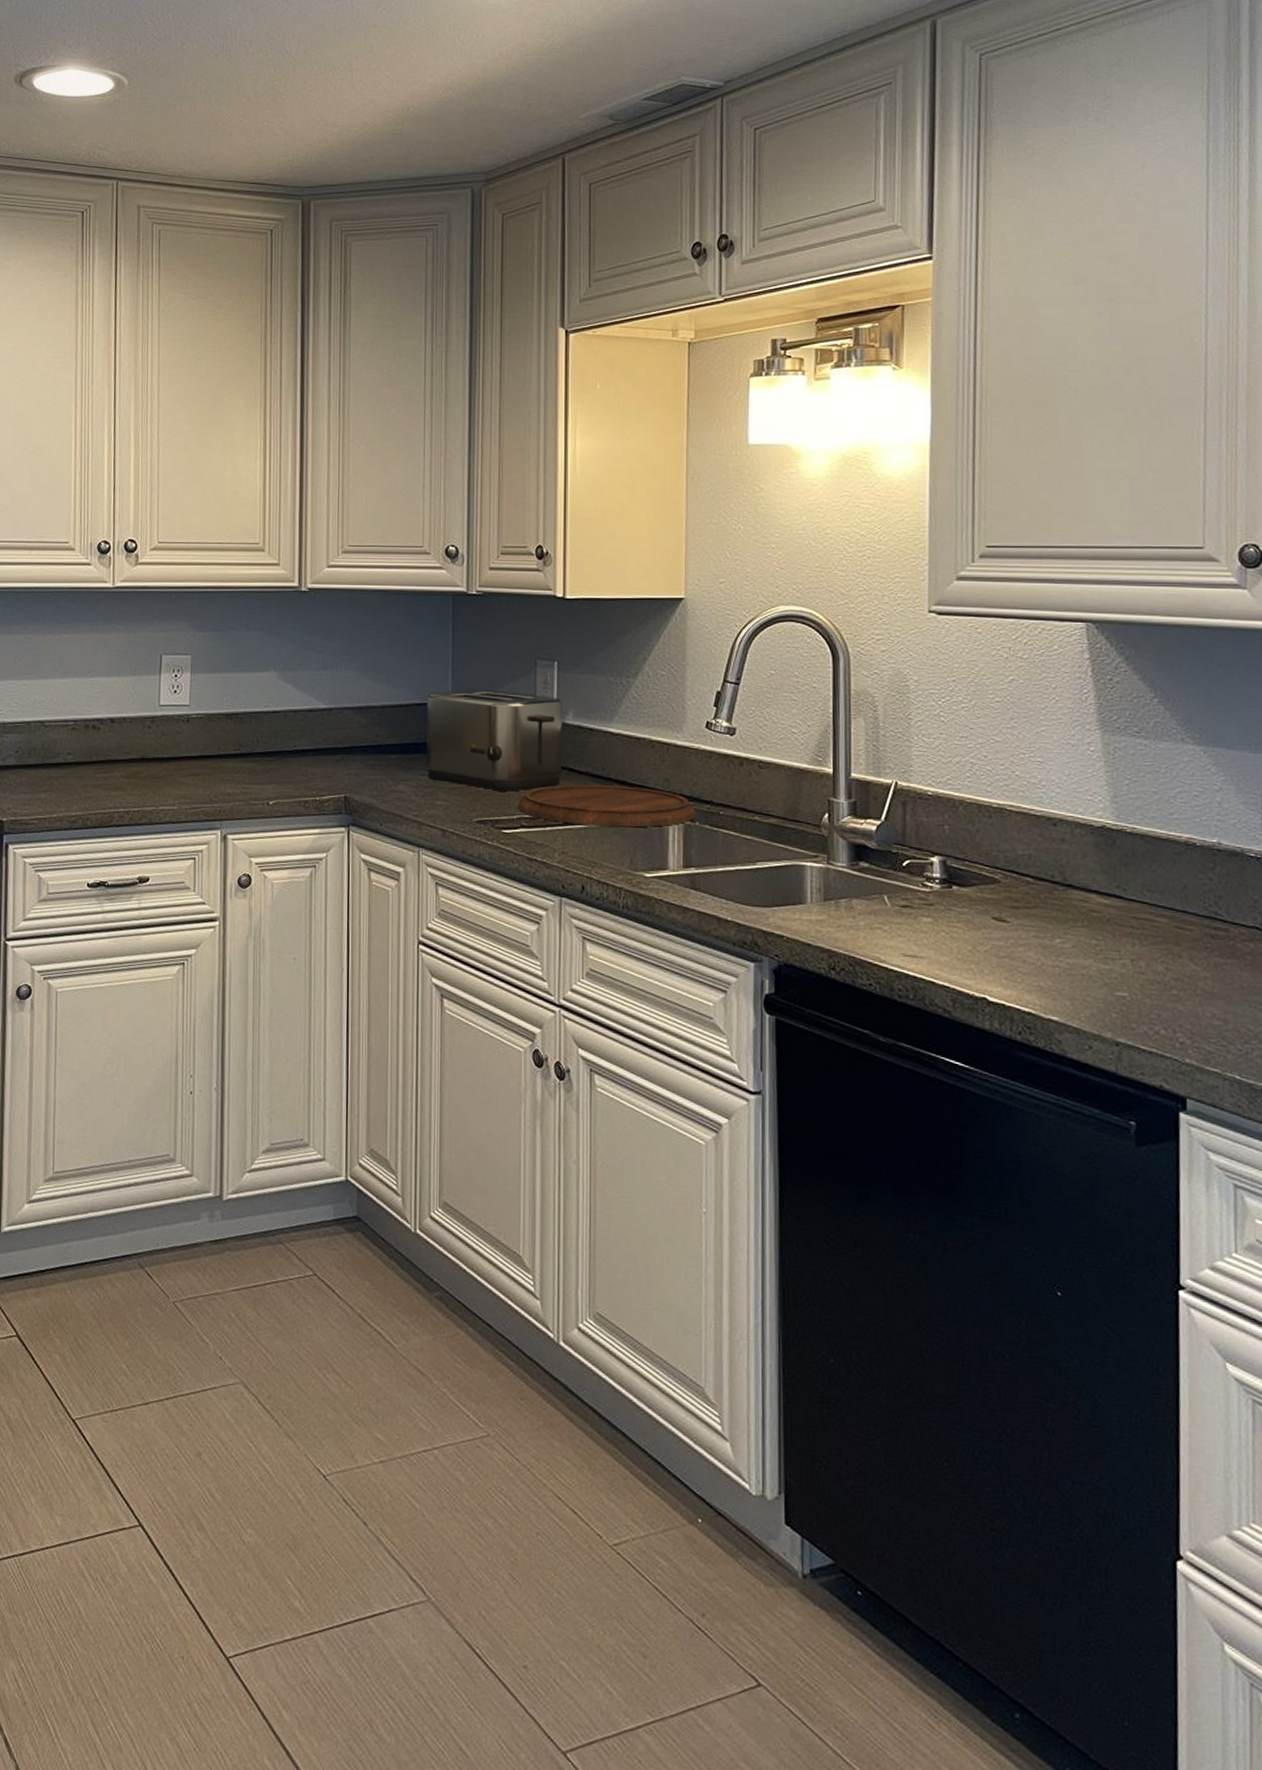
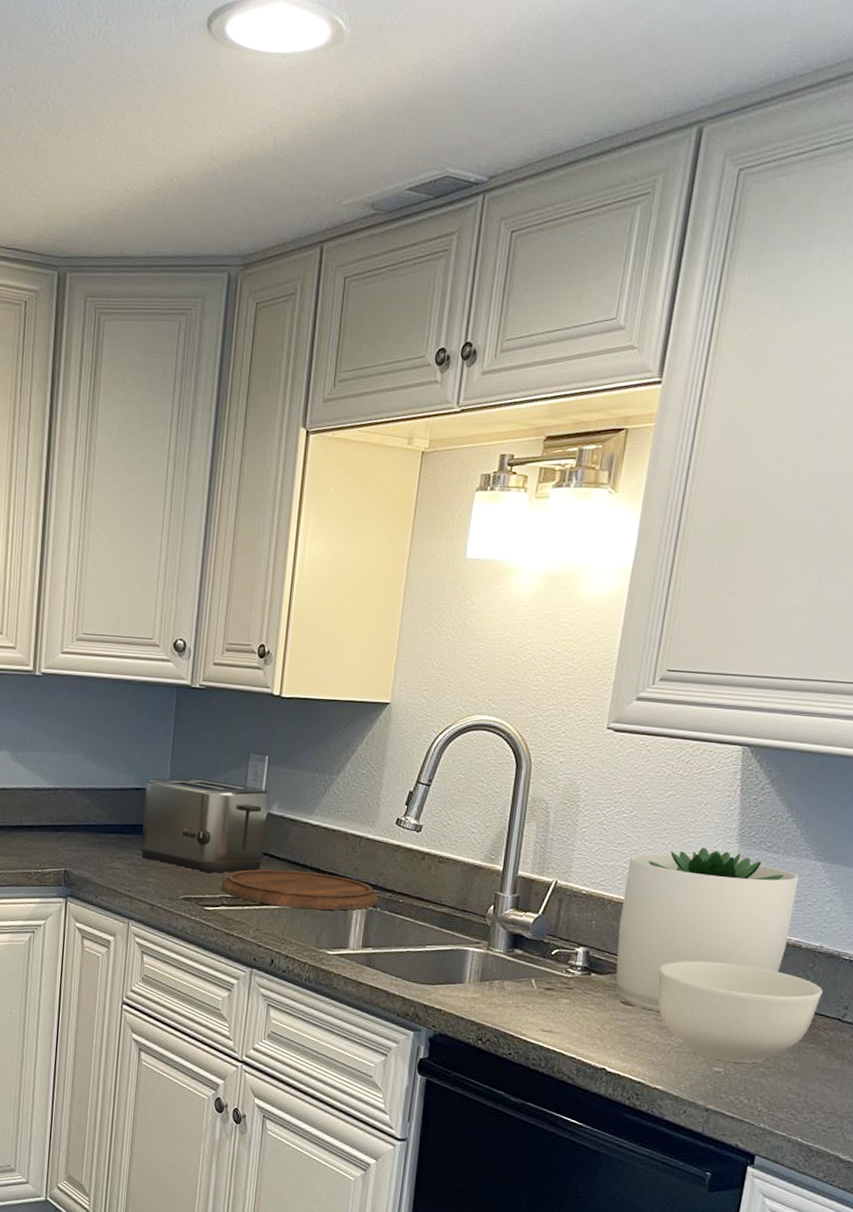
planter: none [976,736,1178,929] -> present [615,847,799,1013]
bowl: none [1030,866,1231,986] -> present [657,961,823,1064]

